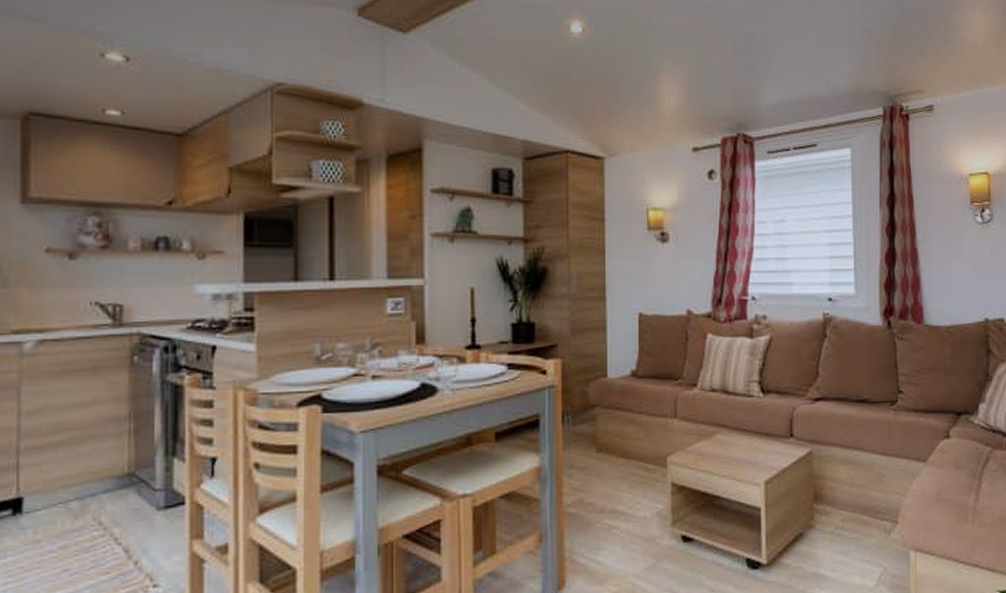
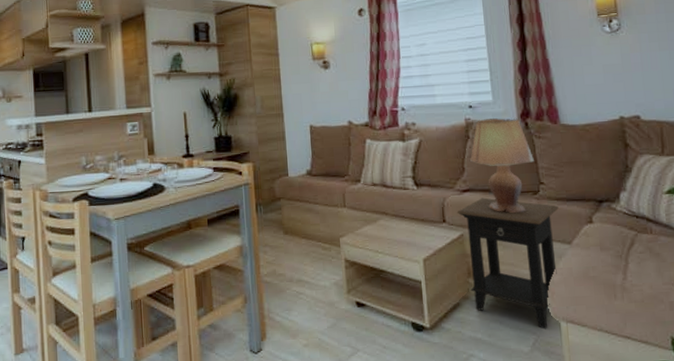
side table: none [806,408,916,561] -> present [457,197,559,330]
lamp: none [824,313,894,426] -> present [469,117,534,213]

